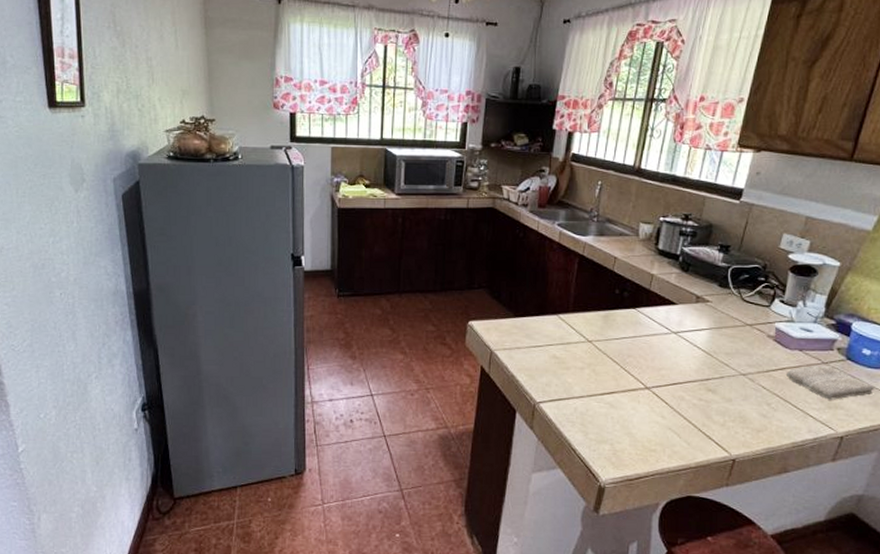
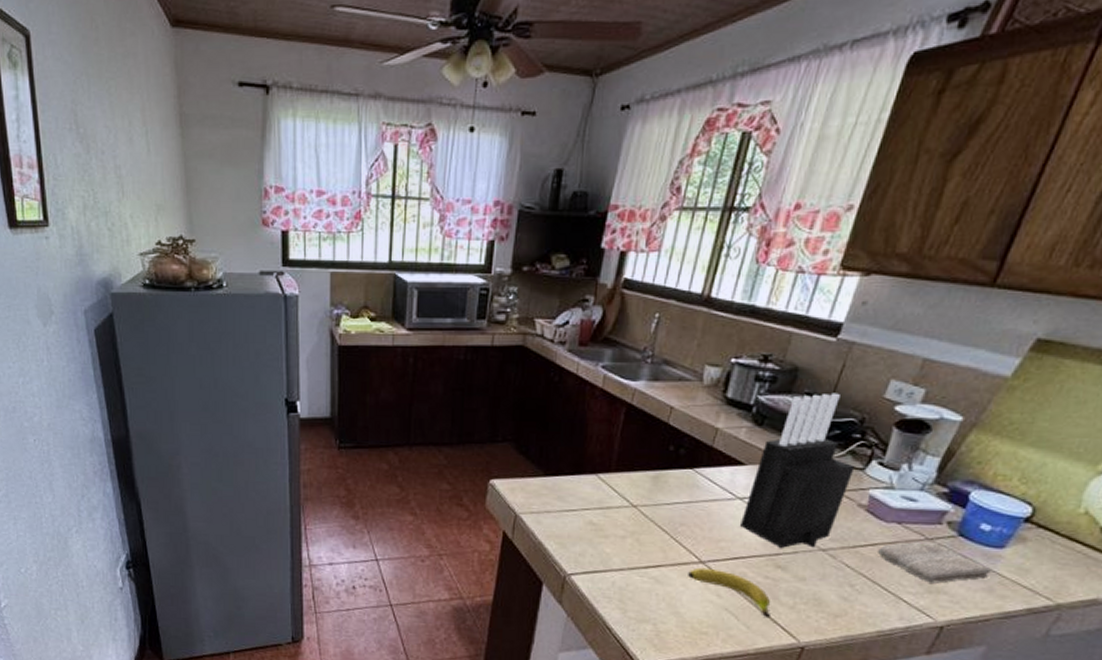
fruit: none [637,393,706,434] -> present [688,567,770,617]
knife block: none [676,244,762,374] -> present [740,393,855,548]

